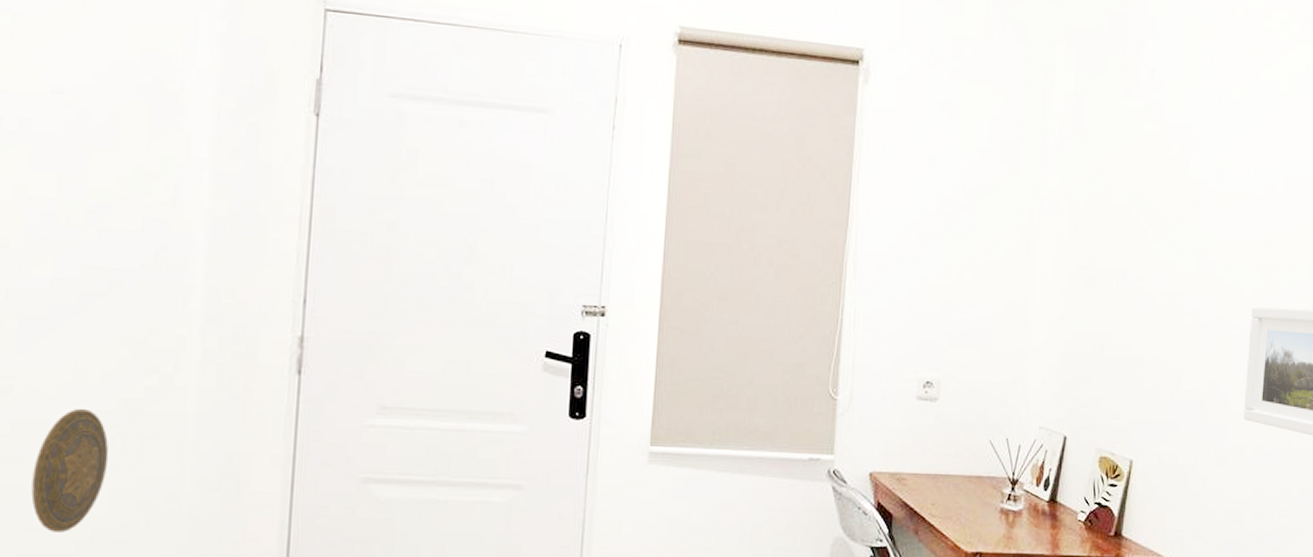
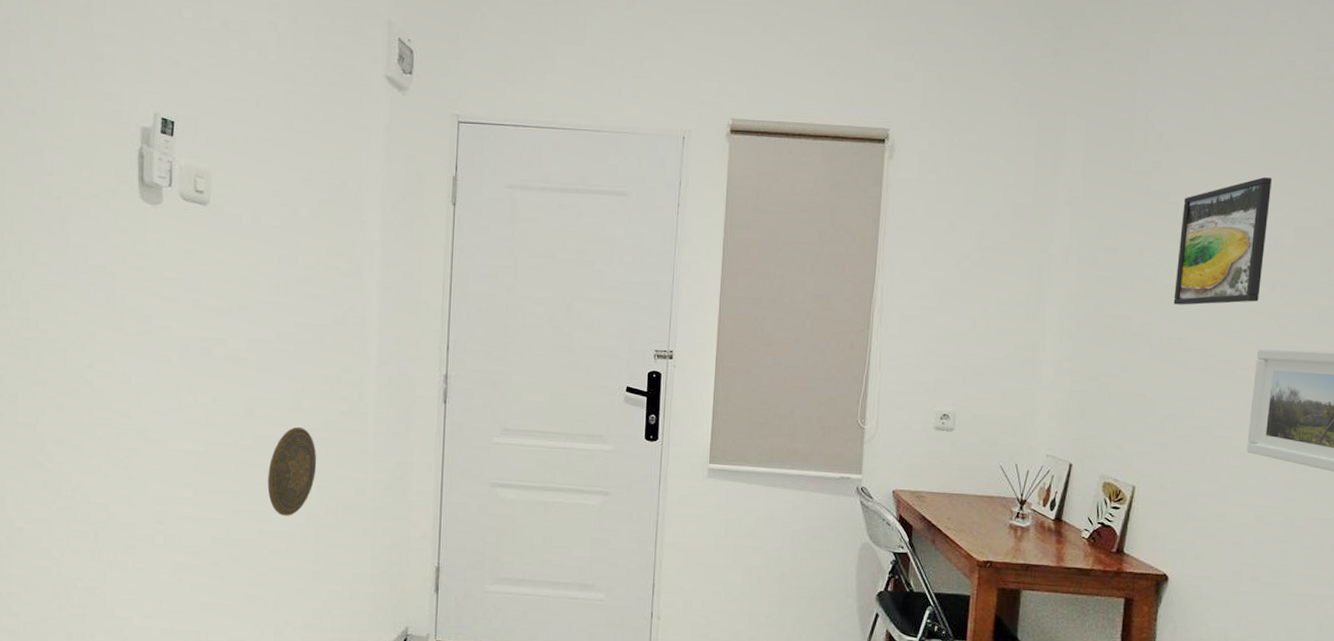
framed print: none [1168,122,1262,258] -> present [1173,177,1272,305]

